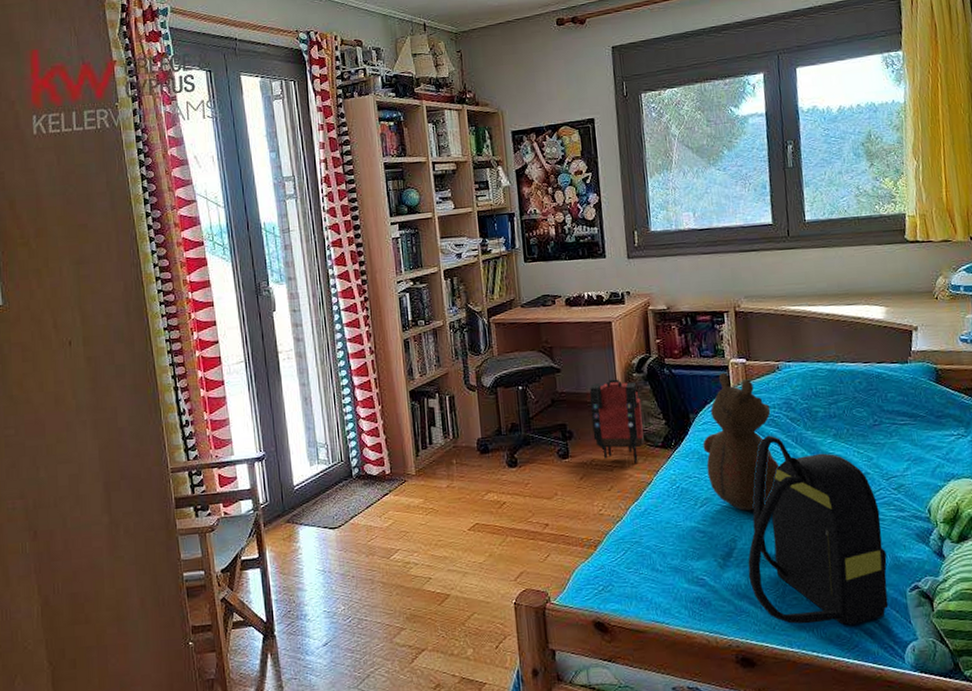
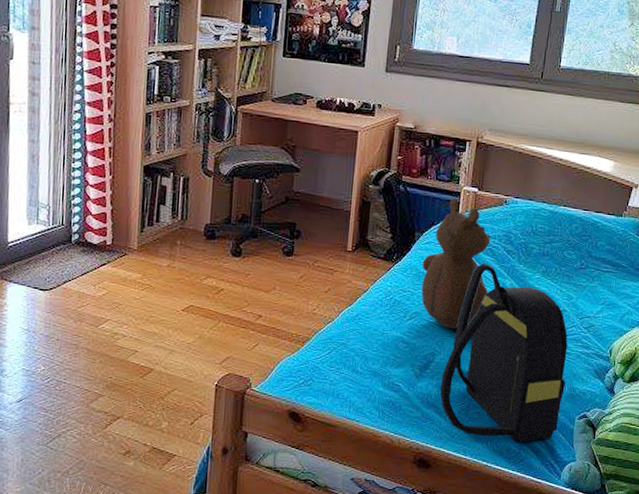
backpack: present [589,379,645,464] -> none [320,187,373,272]

